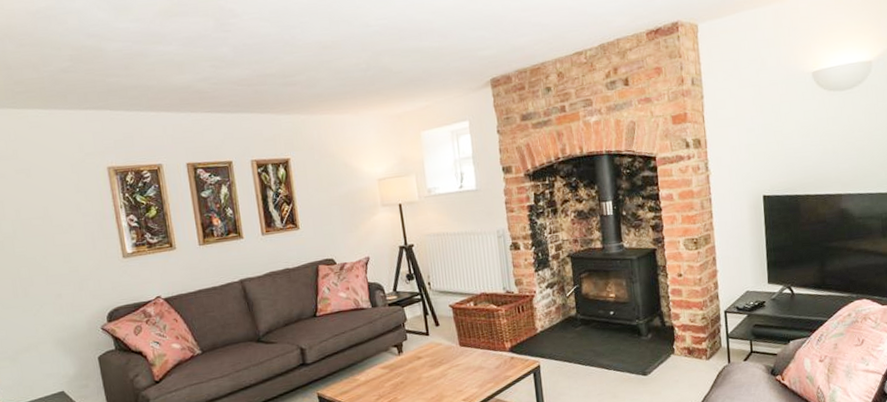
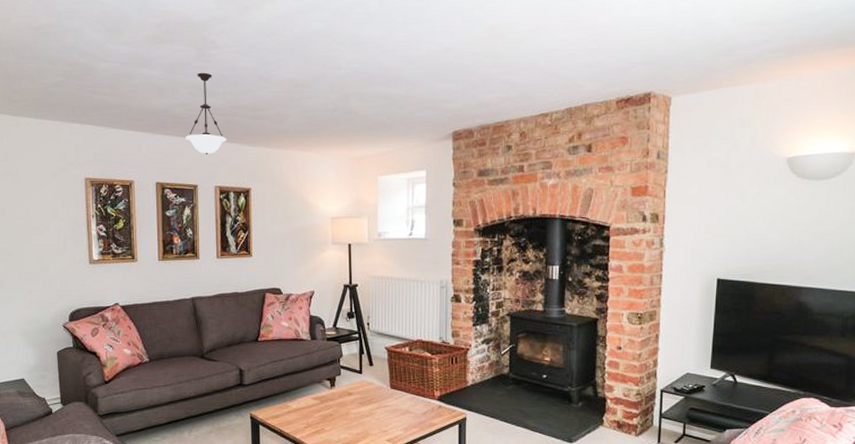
pendant light: none [213,43,258,129] -> present [186,72,227,155]

